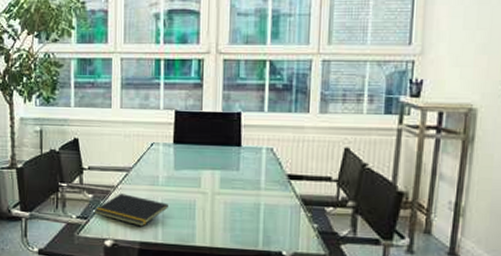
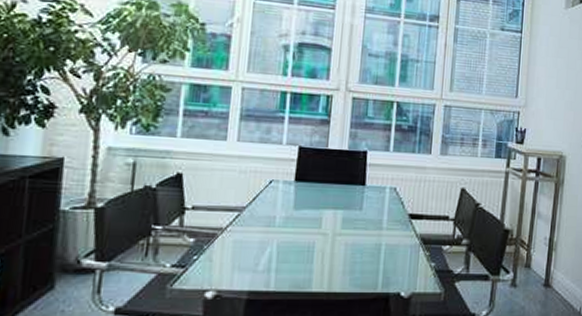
notepad: present [93,193,168,227] -> none [194,236,284,274]

